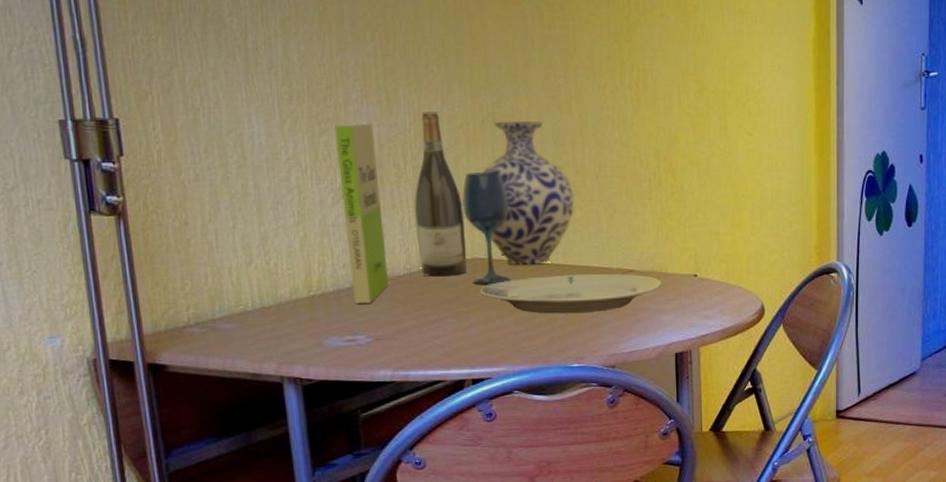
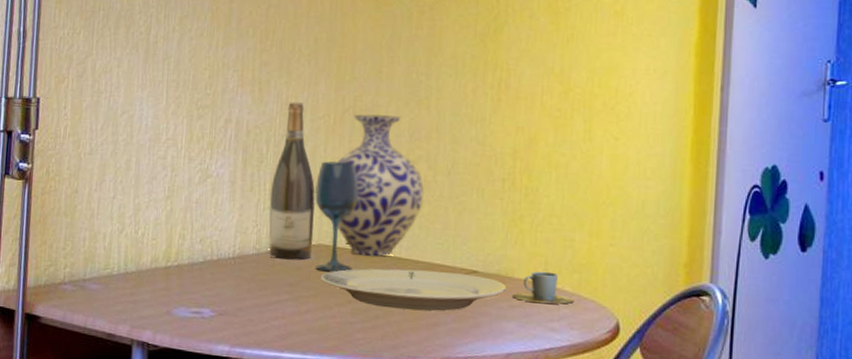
book: present [335,123,389,305] -> none [204,110,244,279]
cup: none [668,264,724,295] -> present [513,271,575,304]

